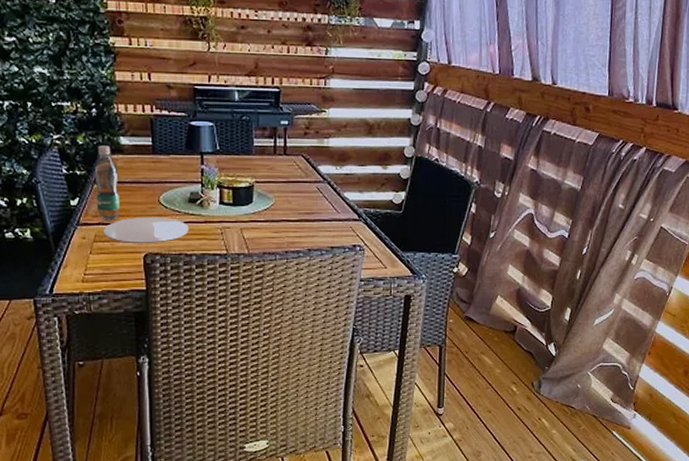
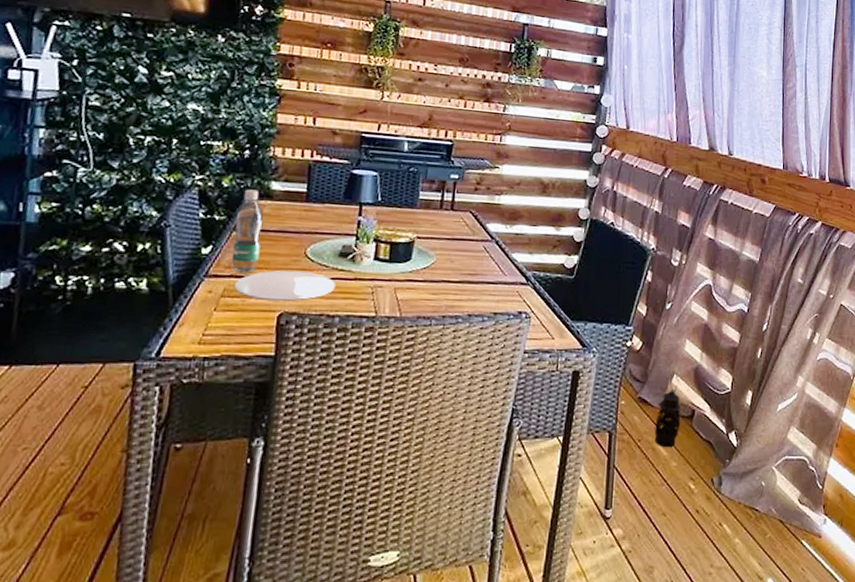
lantern: none [480,292,504,358] -> present [654,370,681,448]

